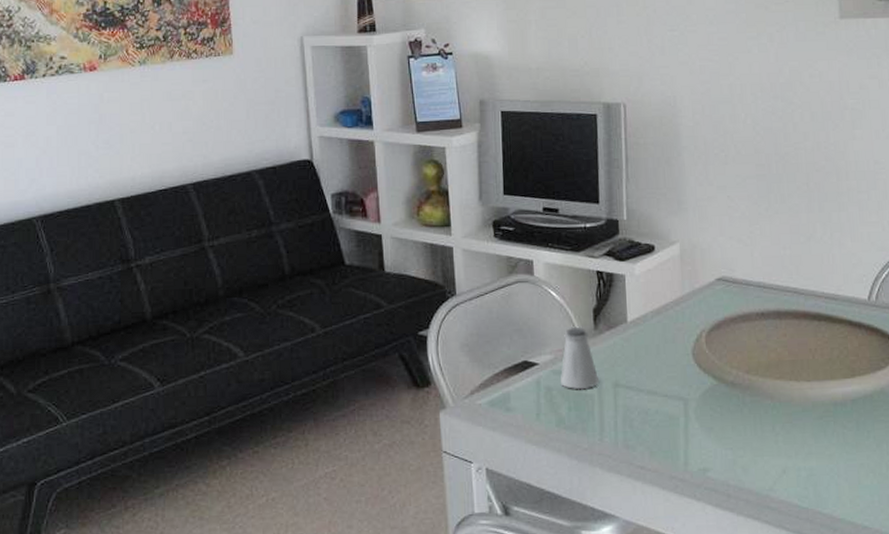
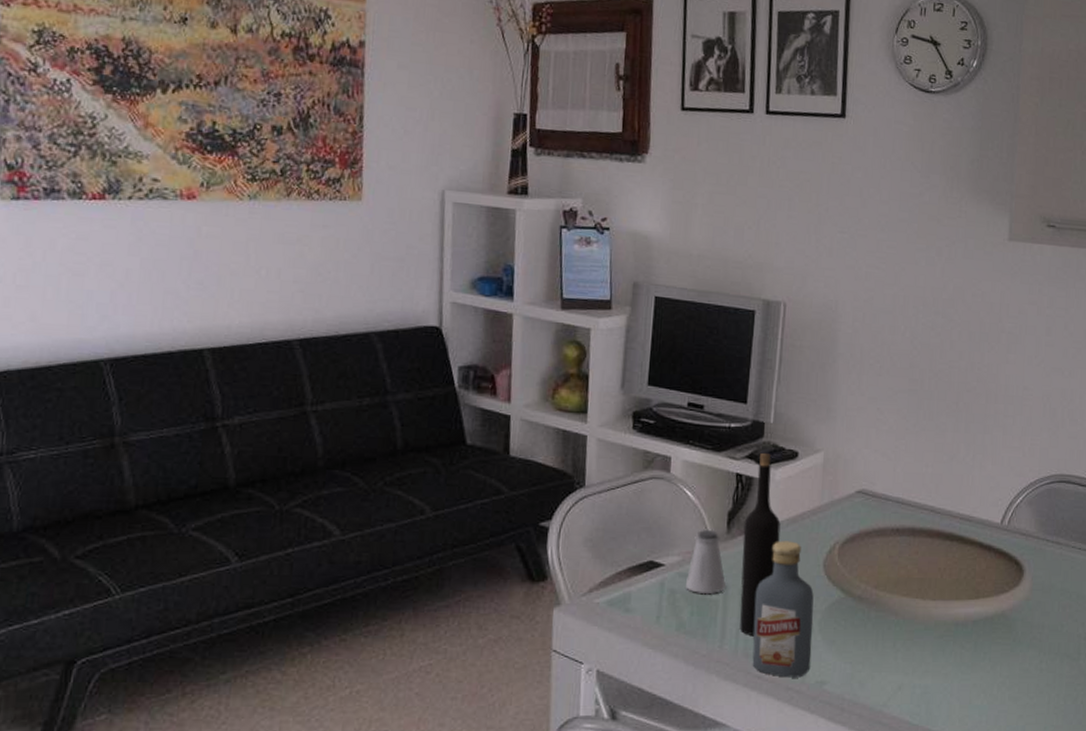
wine bottle: none [609,248,646,427] -> present [740,452,781,635]
vodka: none [628,332,692,467] -> present [752,541,814,678]

